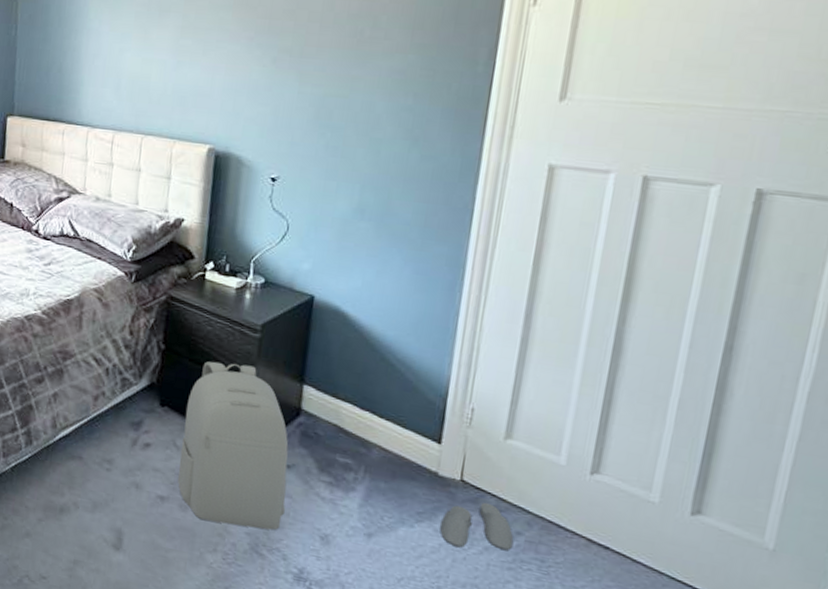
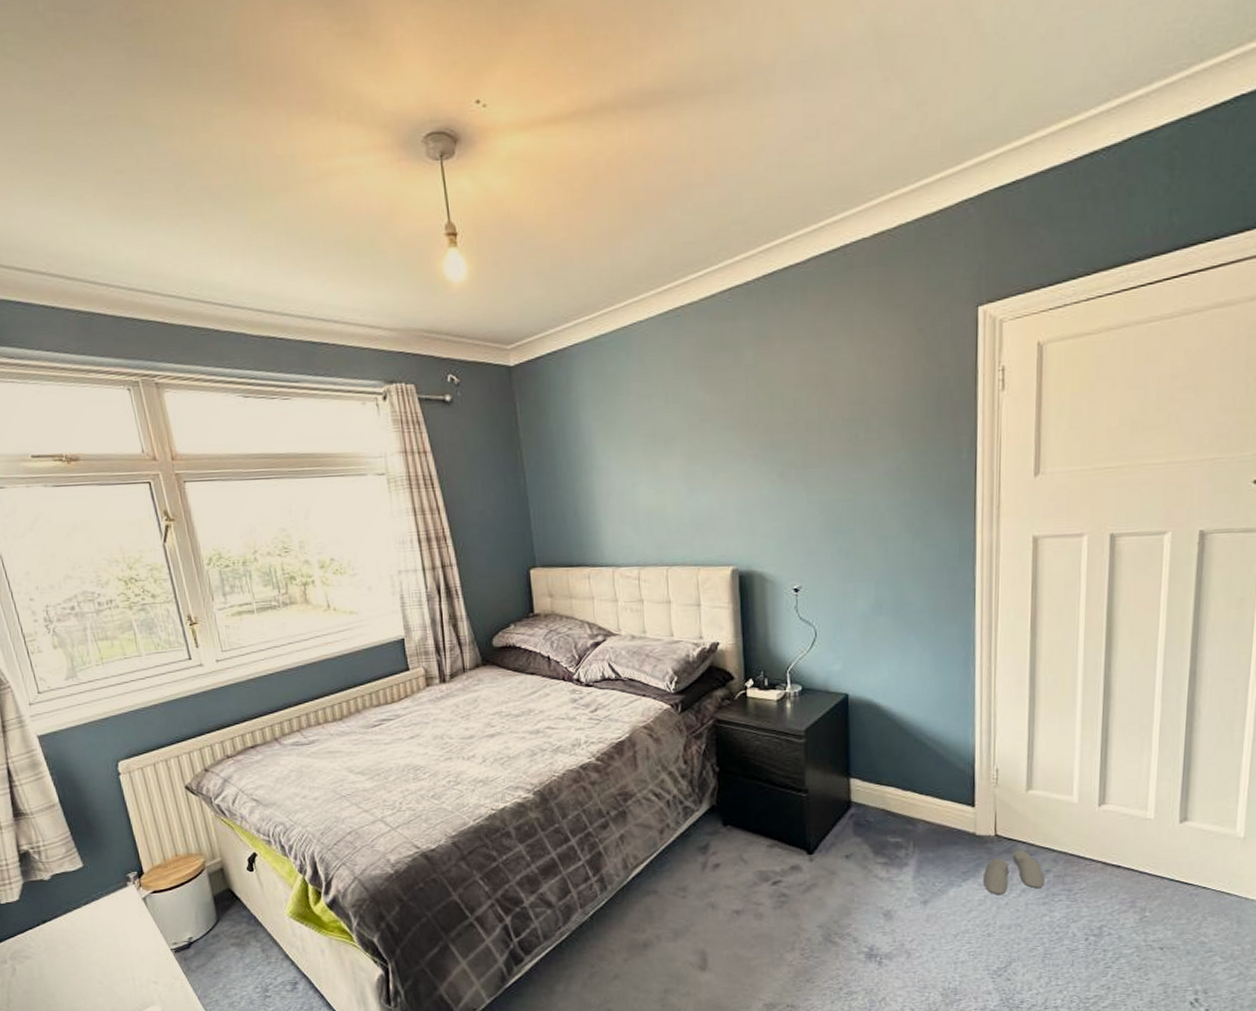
backpack: present [177,361,289,530] -> none [748,770,849,923]

